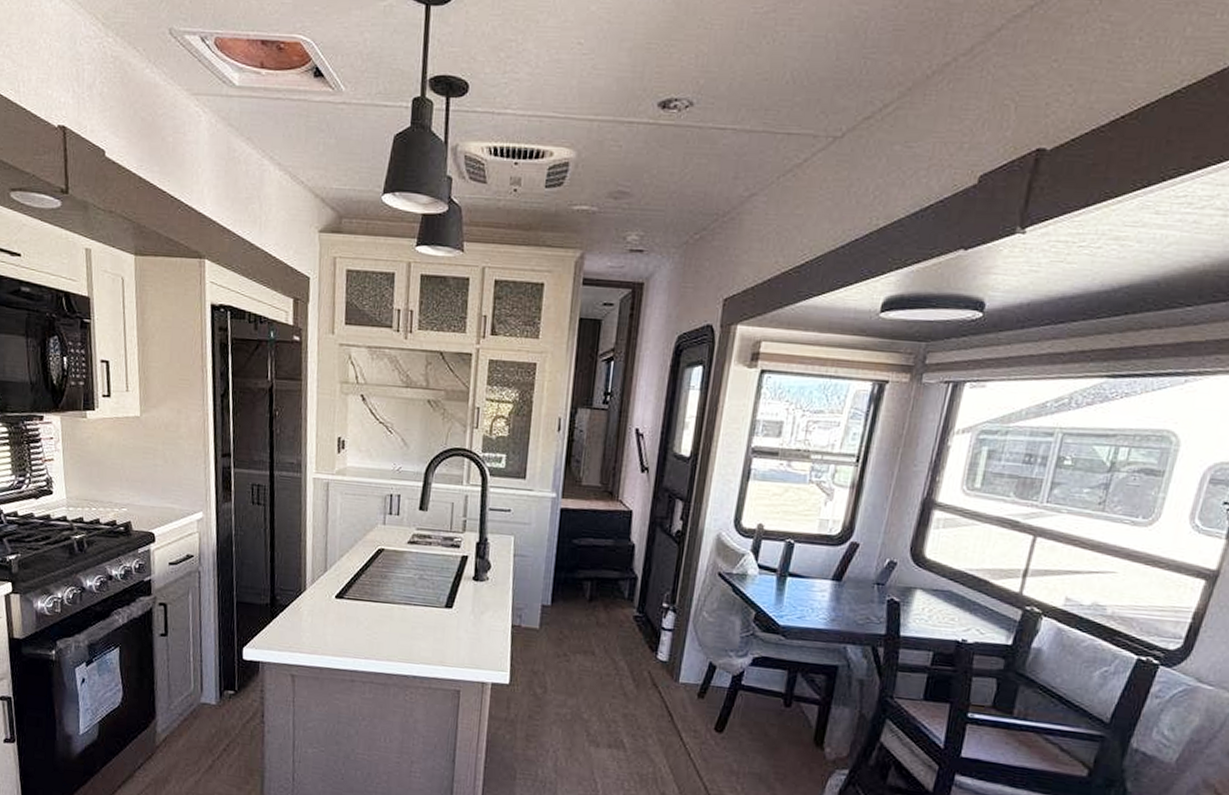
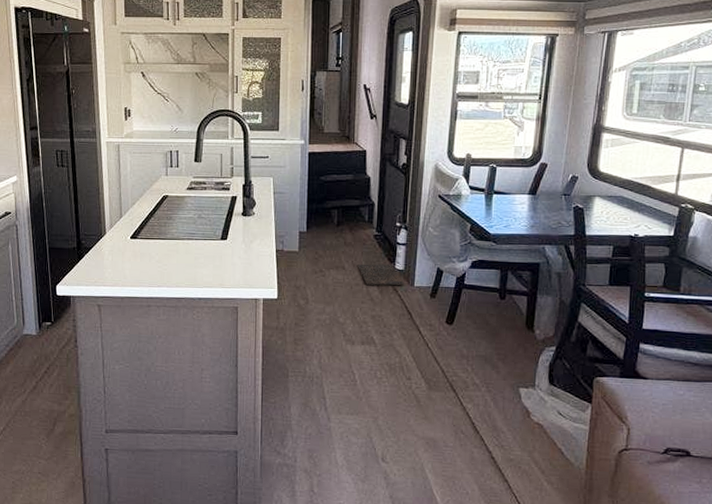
door mat: none [611,650,666,681] -> present [358,264,404,286]

